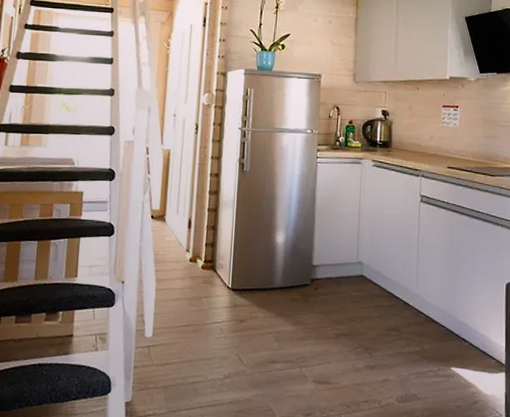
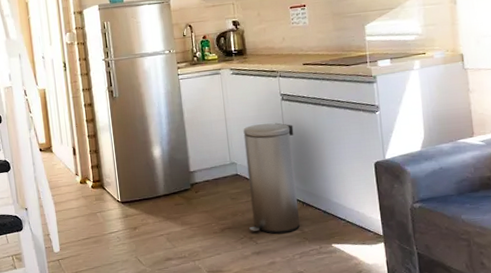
pedal bin: none [366,224,429,349] -> present [243,123,300,234]

